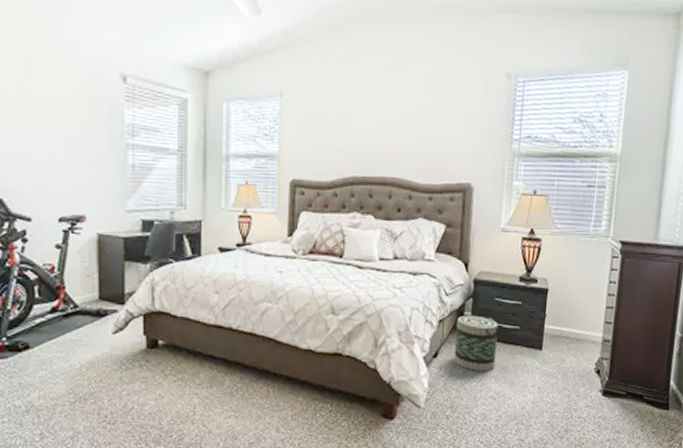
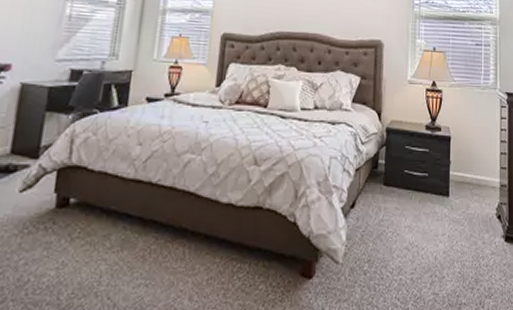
basket: present [453,315,499,371] -> none [370,163,410,221]

